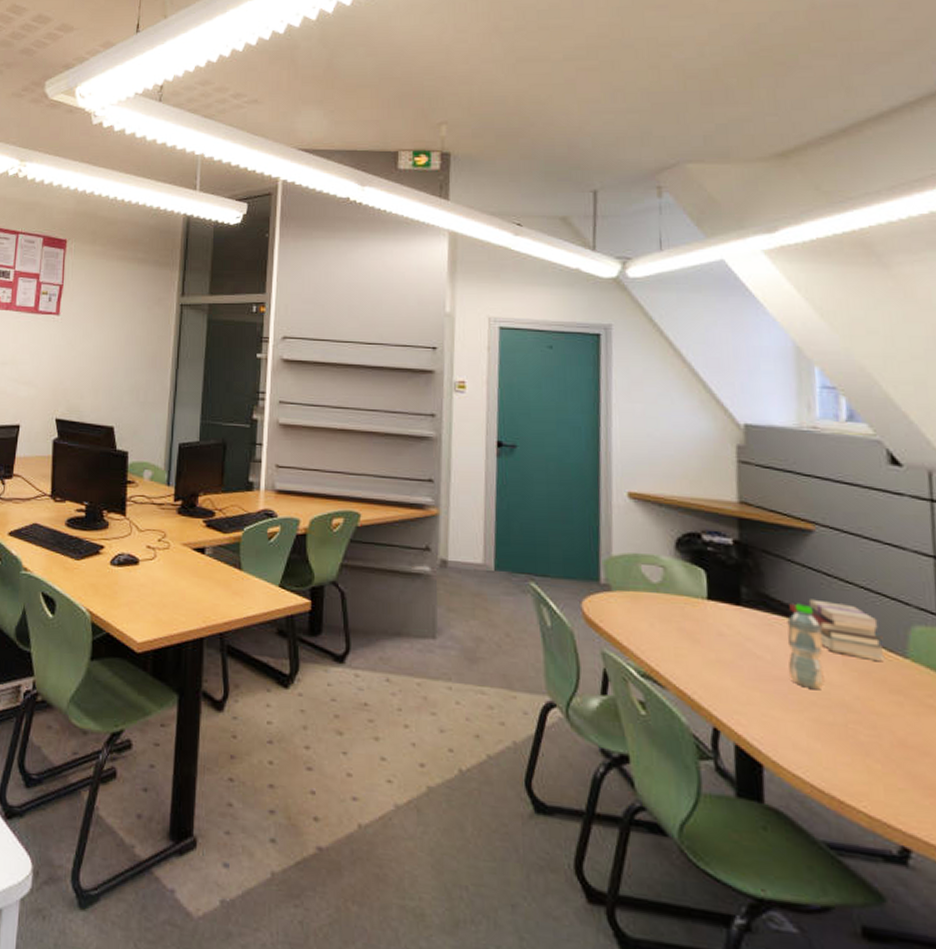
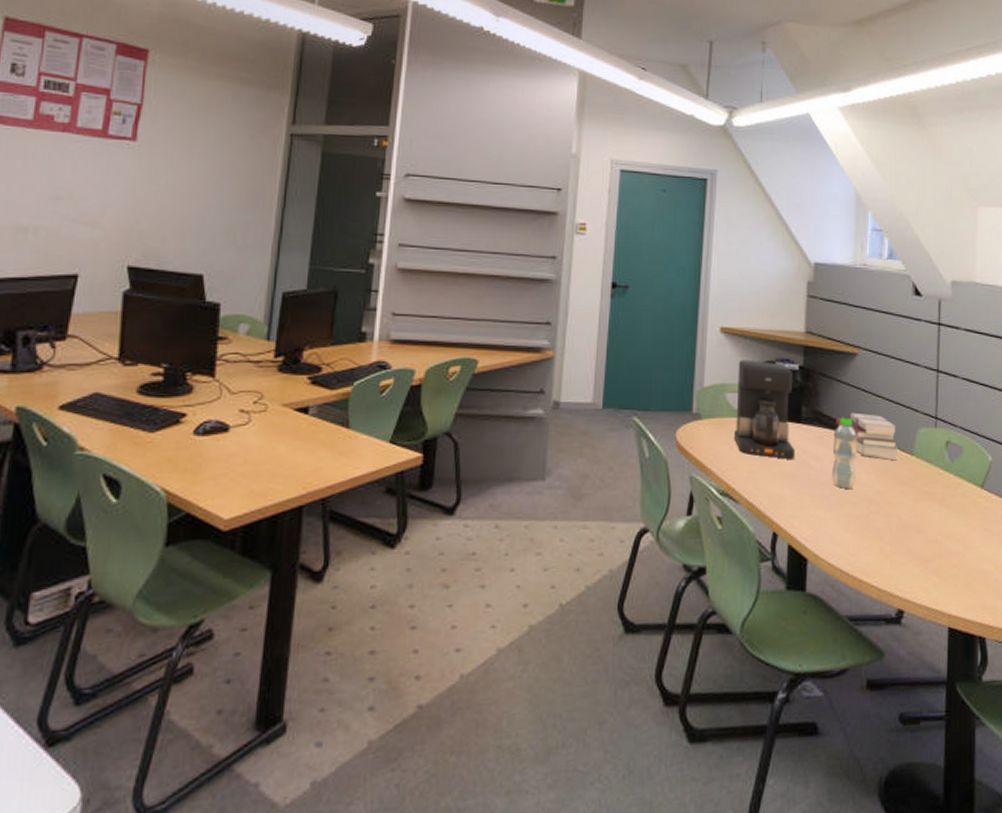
coffee maker: none [653,529,737,646] -> present [734,359,796,459]

